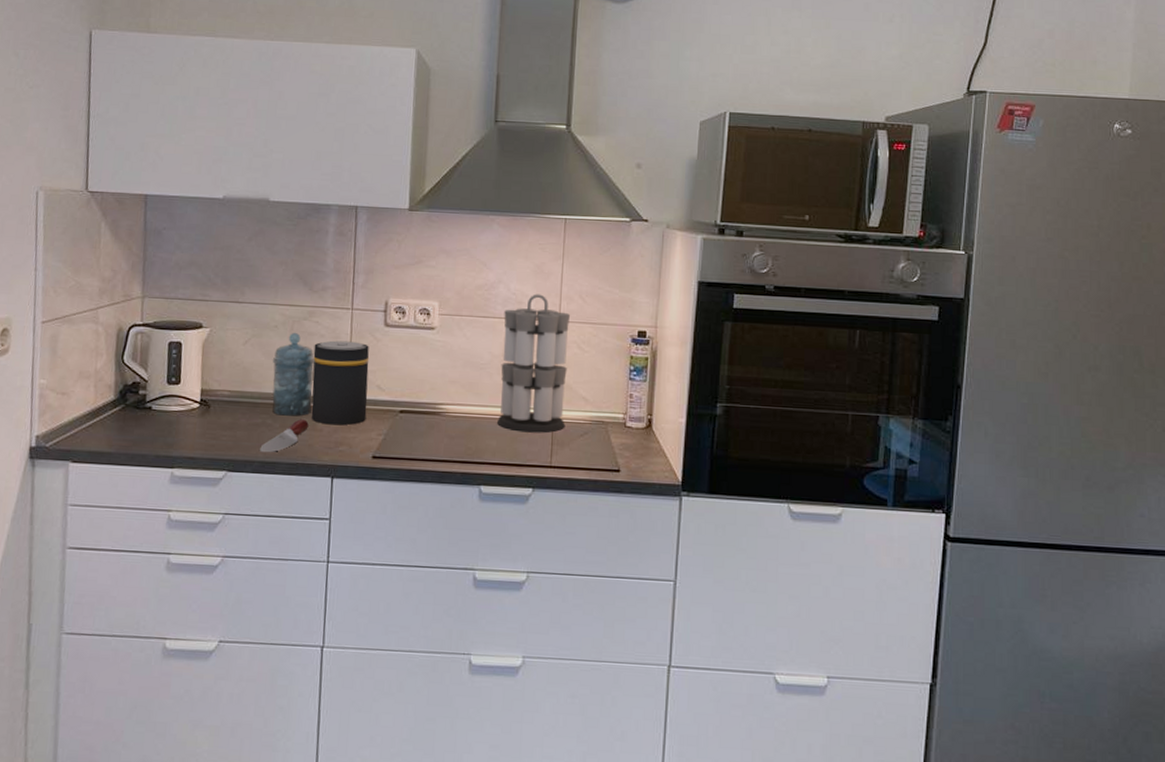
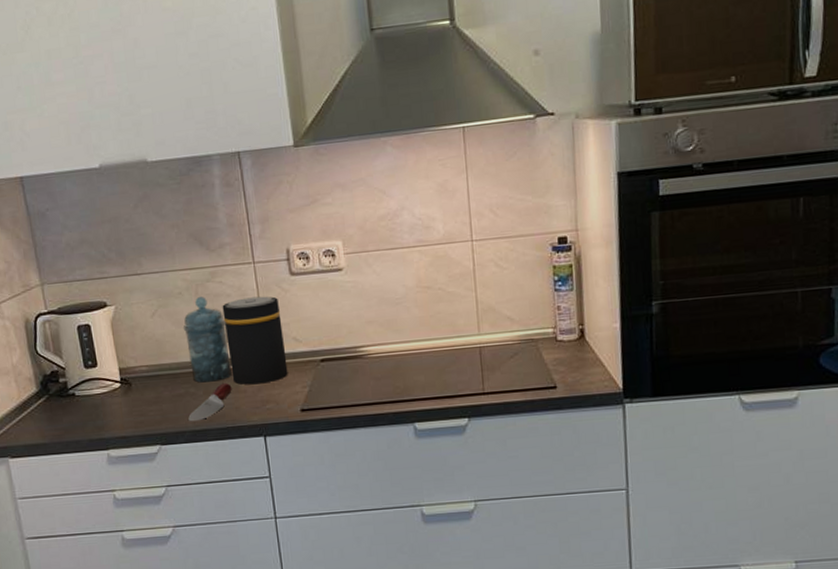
spice rack: present [497,294,570,434] -> none [412,214,494,363]

